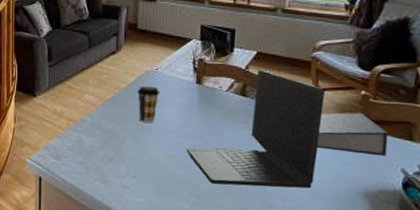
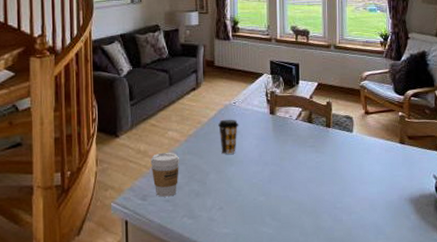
coffee cup: none [65,115,96,159] -> present [150,153,180,197]
laptop: present [186,70,325,189] -> none [265,99,373,206]
book: present [317,112,388,156] -> none [371,131,422,166]

